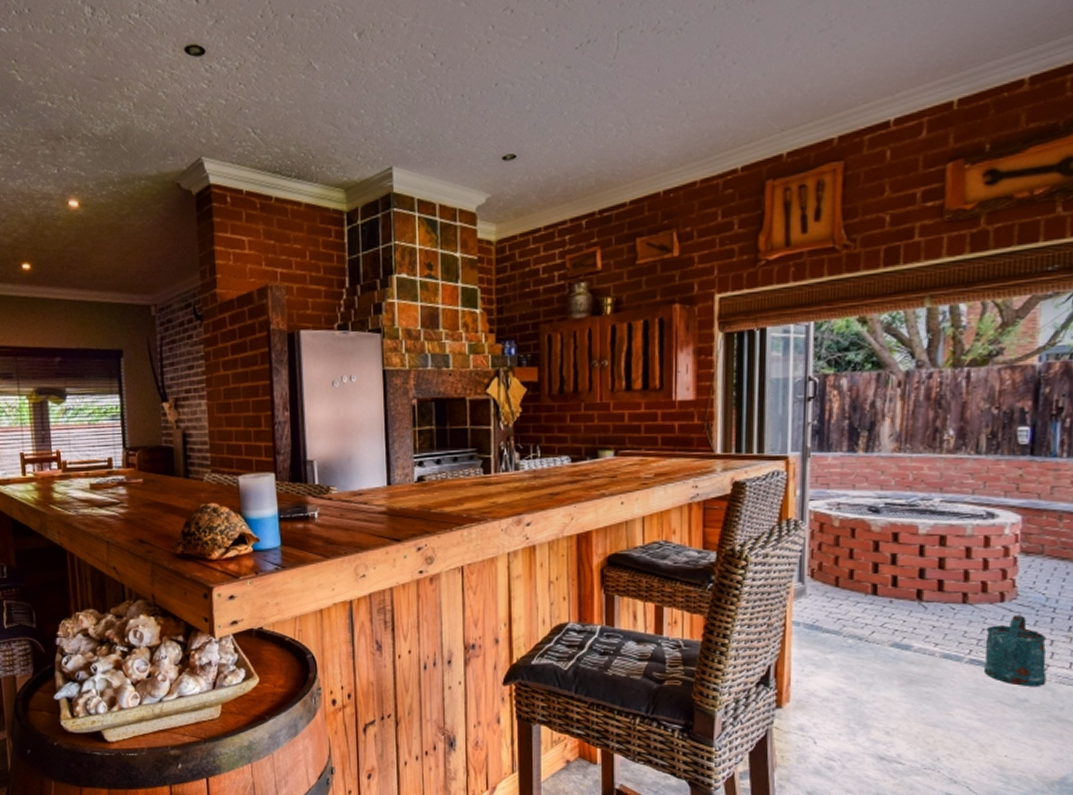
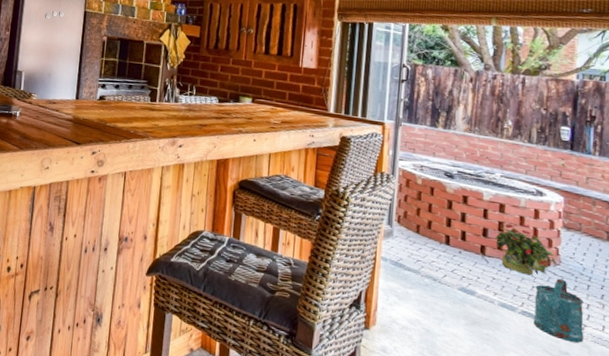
potted plant: none [934,555,1014,617] -> present [495,223,558,275]

